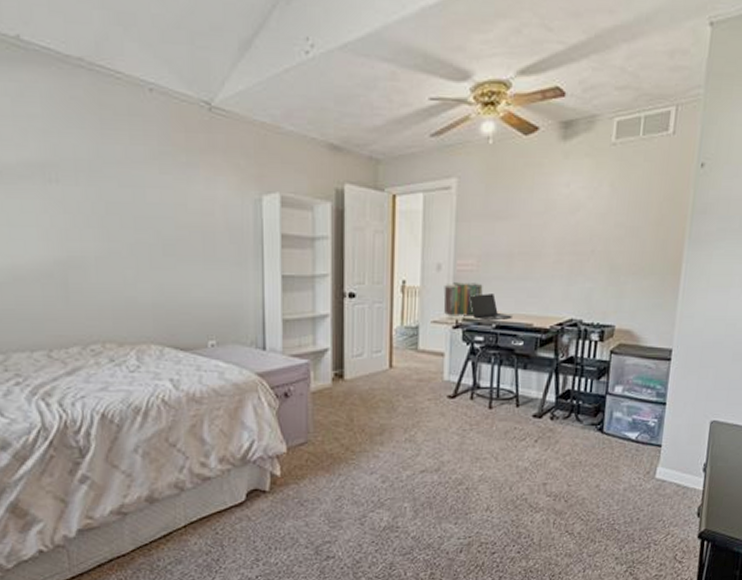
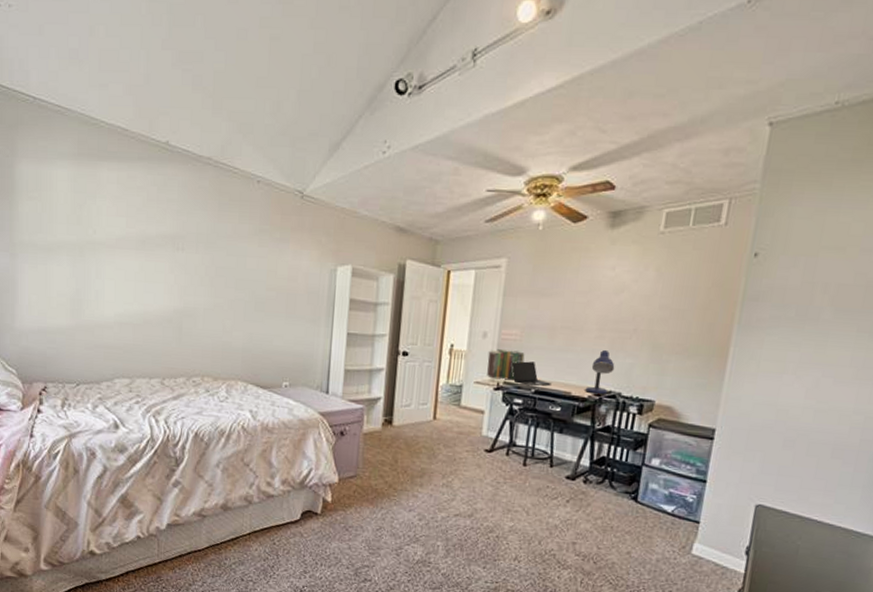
desk lamp: none [547,276,575,324] -> present [585,350,615,395]

